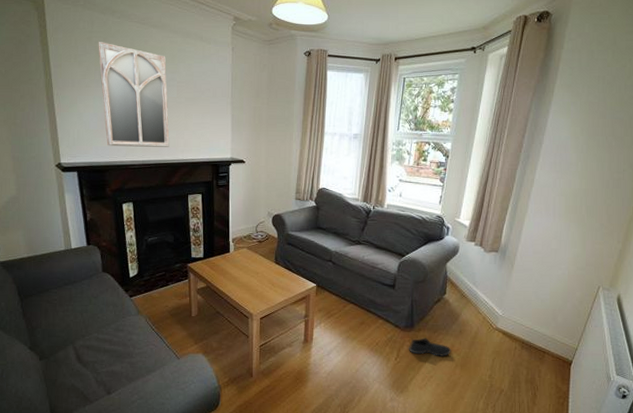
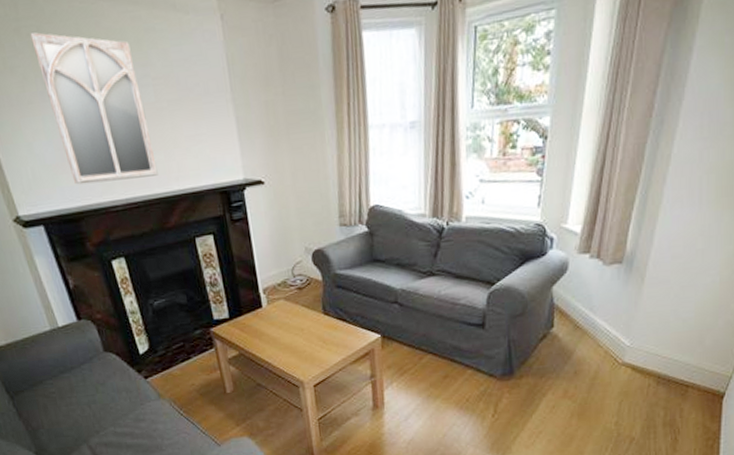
shoe: present [408,338,451,356] -> none [508,385,564,407]

